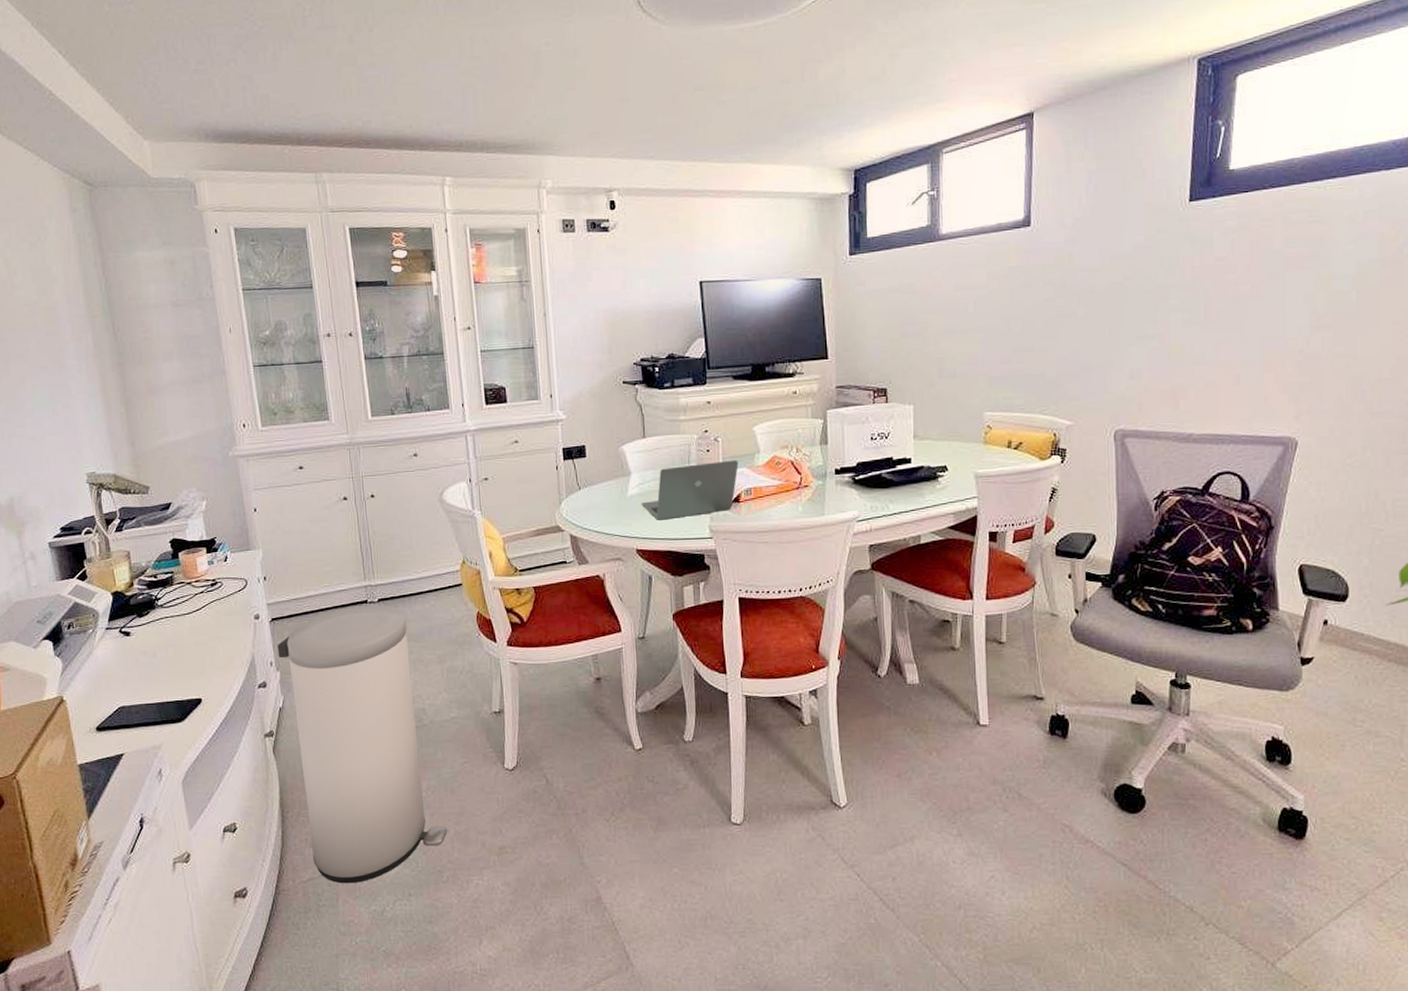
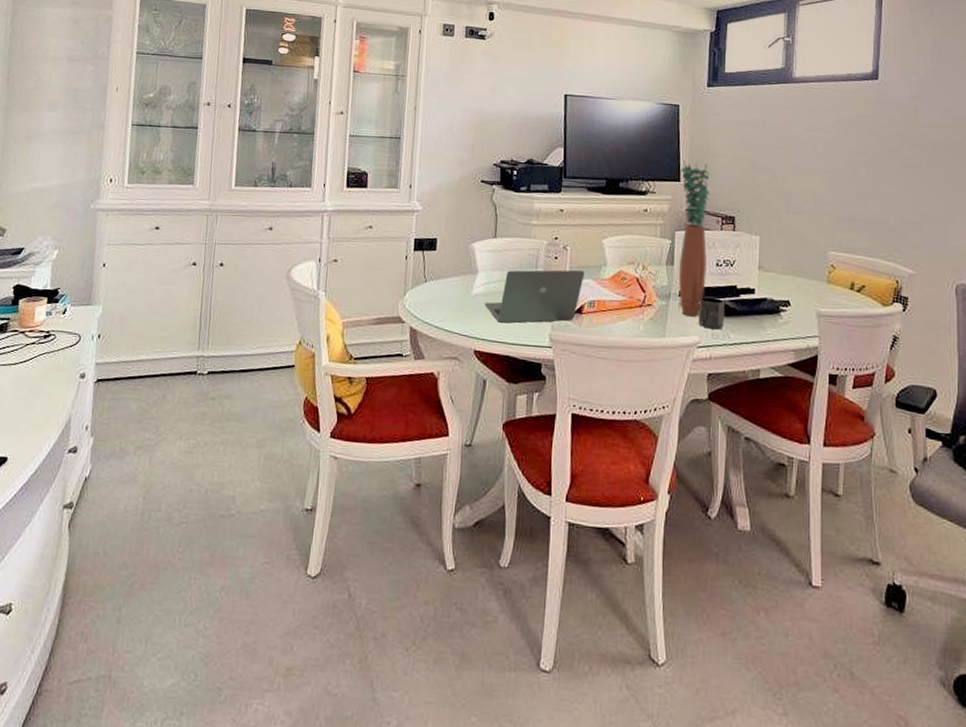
pedal bin: present [277,604,448,884] -> none [85,376,236,692]
vase: none [828,335,861,493] -> present [678,159,710,317]
mug: none [855,471,883,503] -> present [698,296,726,330]

